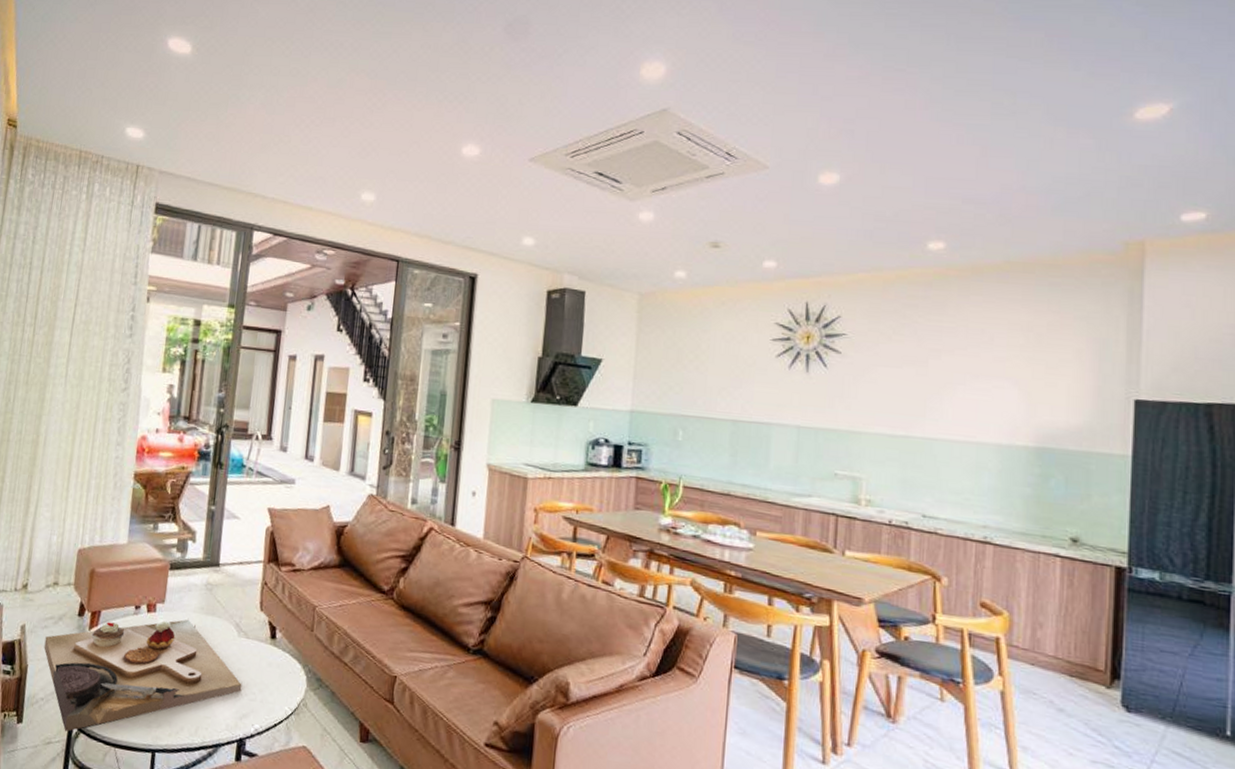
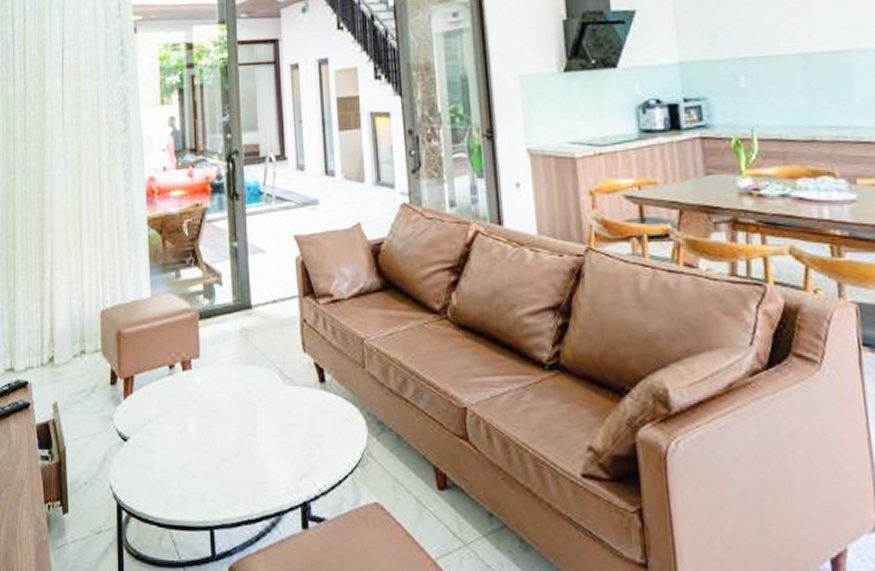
decorative tray: present [44,619,243,732] -> none [80,372,297,518]

